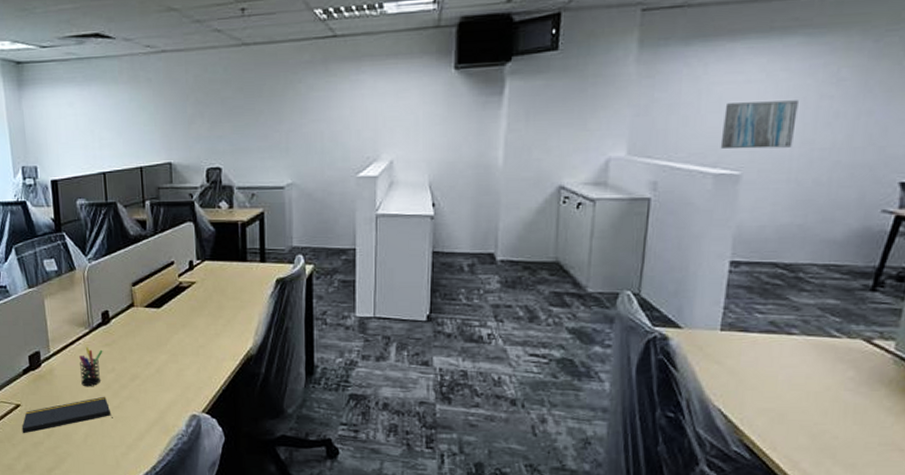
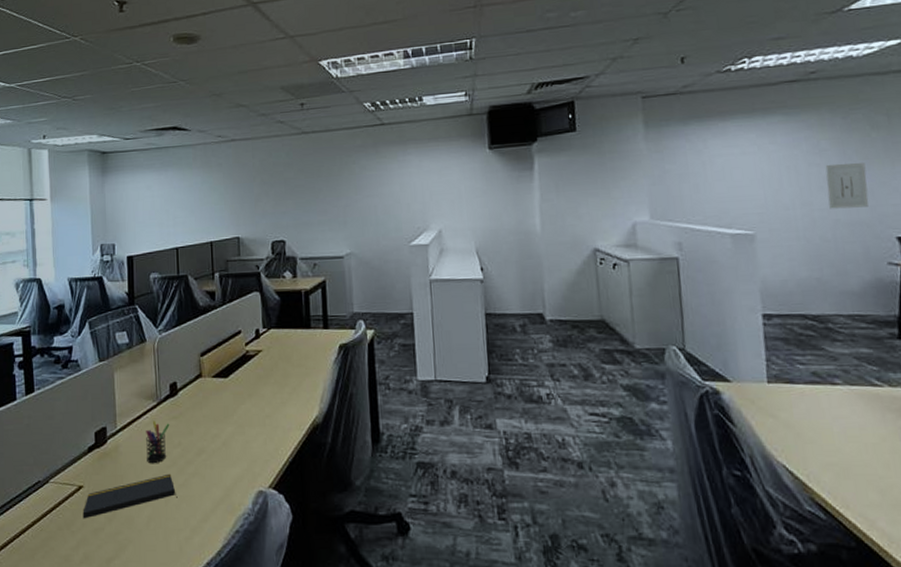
wall art: present [720,100,798,150] -> none [728,168,794,212]
wall art: none [832,95,887,149] -> present [825,163,869,209]

